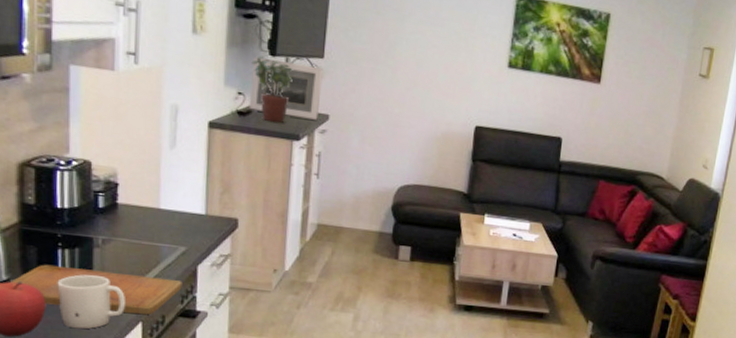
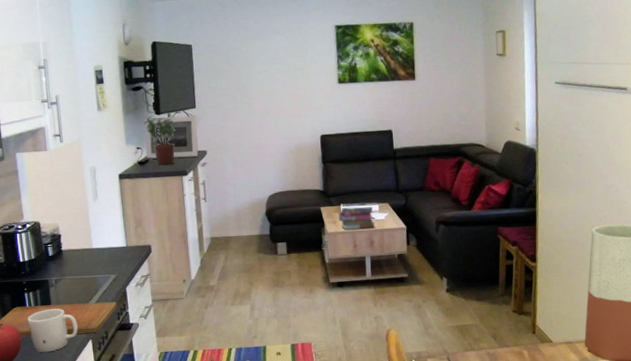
books: none [479,218,523,250] -> present [338,206,375,231]

